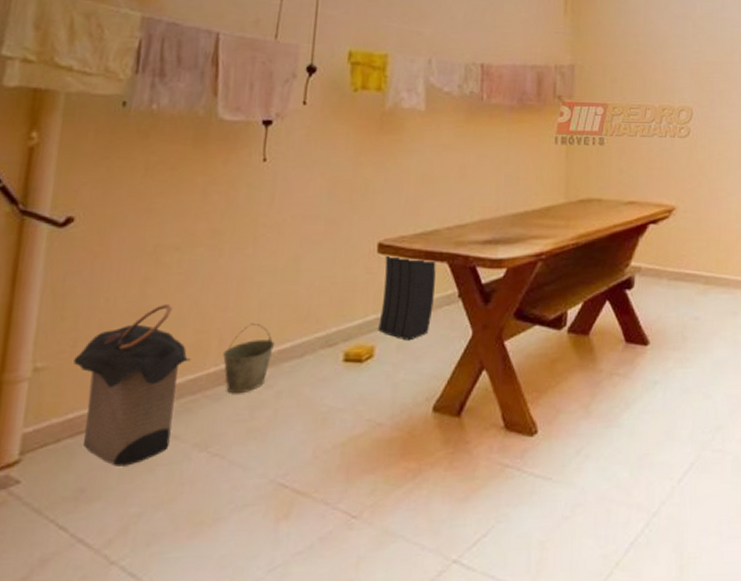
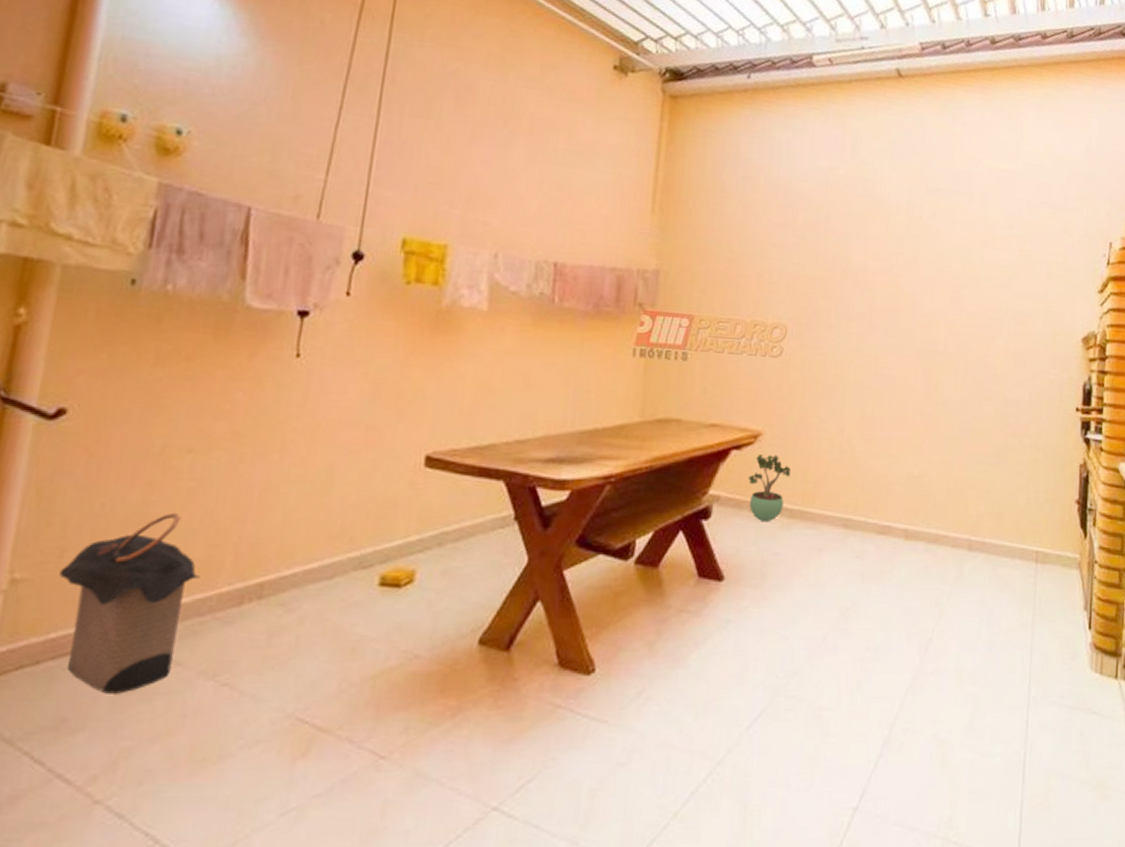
bucket: present [222,323,276,394] -> none [237,538,301,617]
speaker: present [378,256,436,341] -> none [420,471,491,566]
potted plant: none [666,226,704,290] -> present [748,454,791,522]

